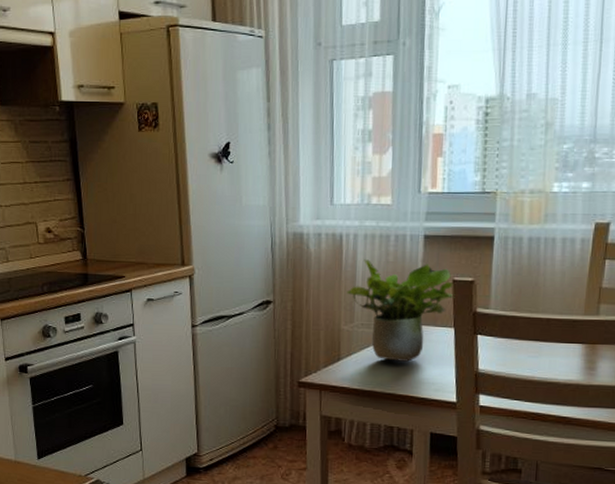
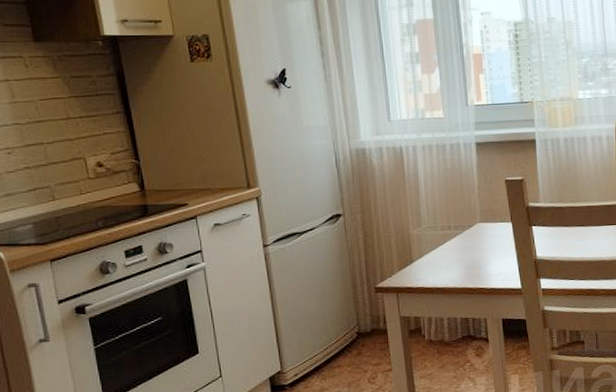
potted plant: present [347,258,455,362] -> none [412,167,509,258]

